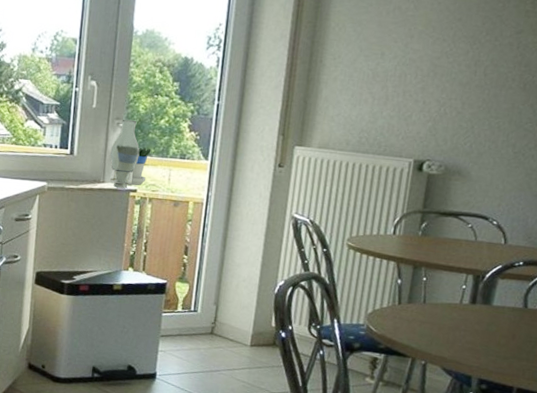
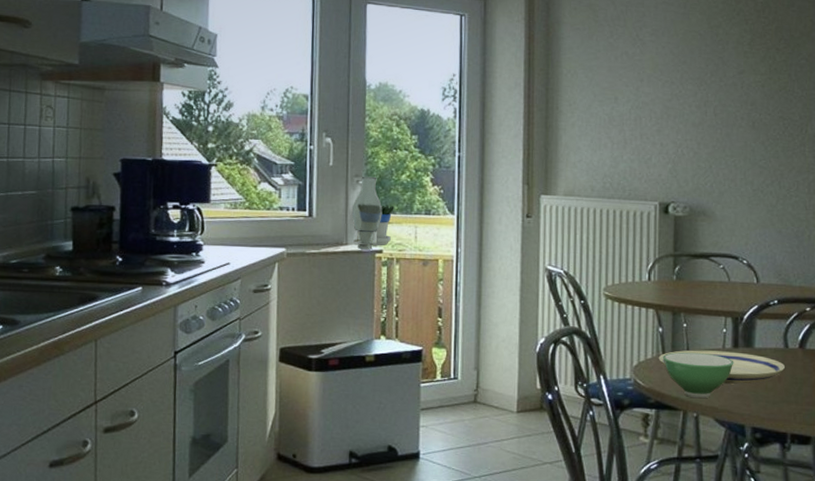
plate: none [393,302,521,339] -> present [658,350,785,384]
bowl: none [398,303,470,349] -> present [663,352,734,399]

